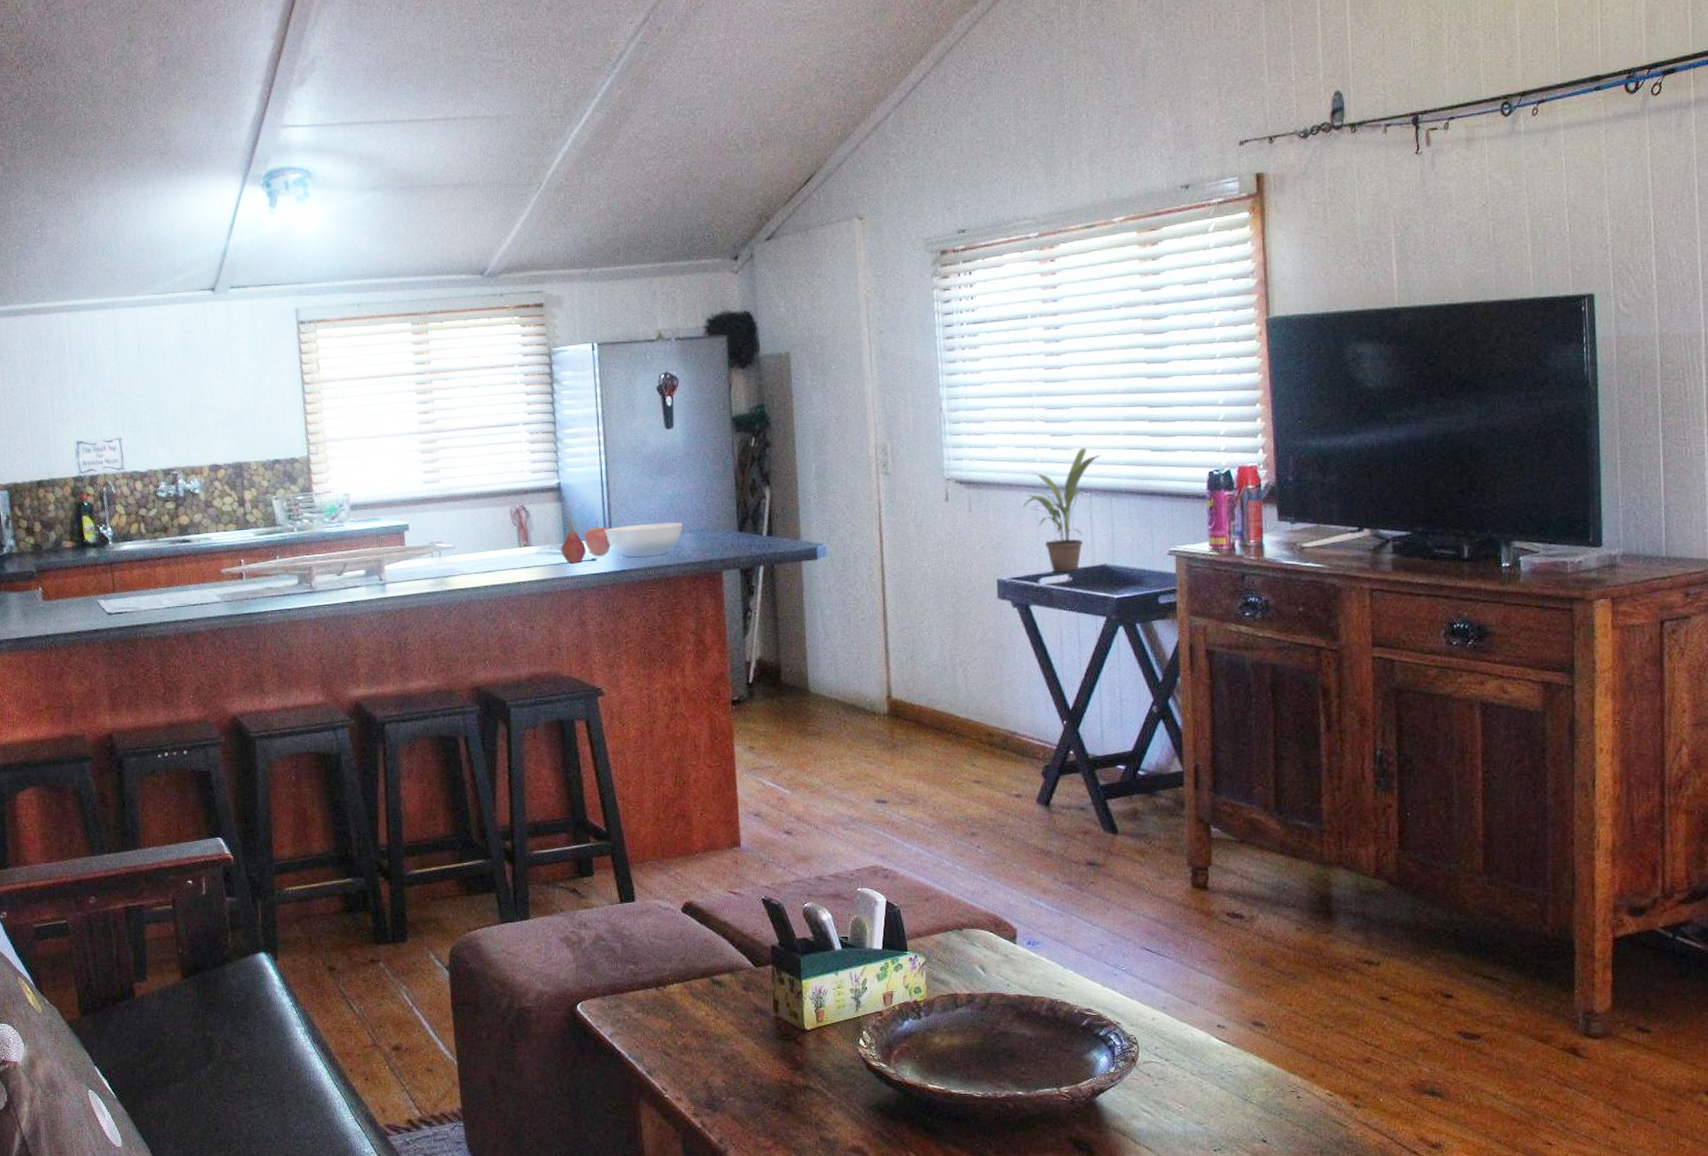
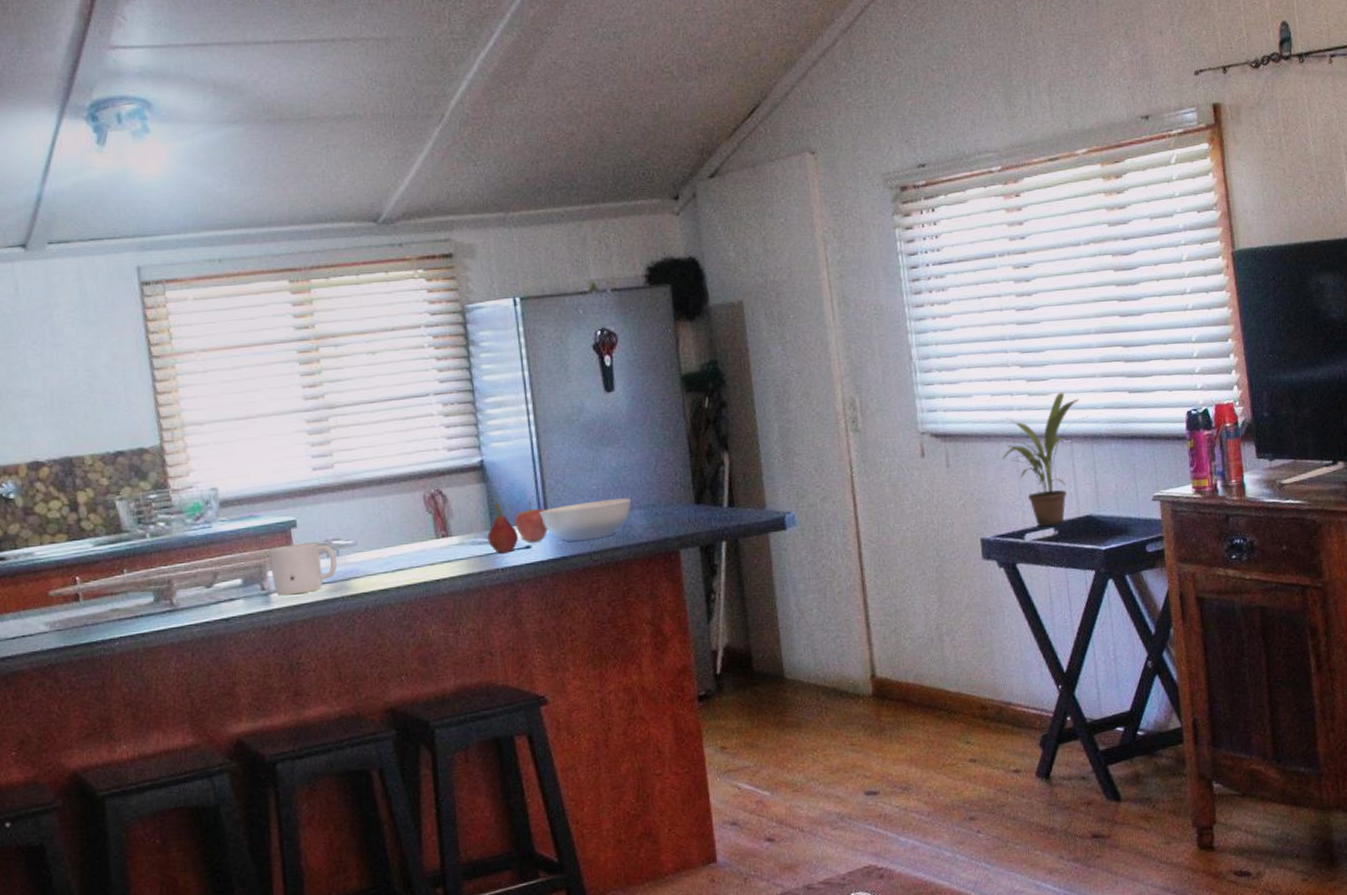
mug: none [386,543,440,586] -> present [268,541,338,596]

